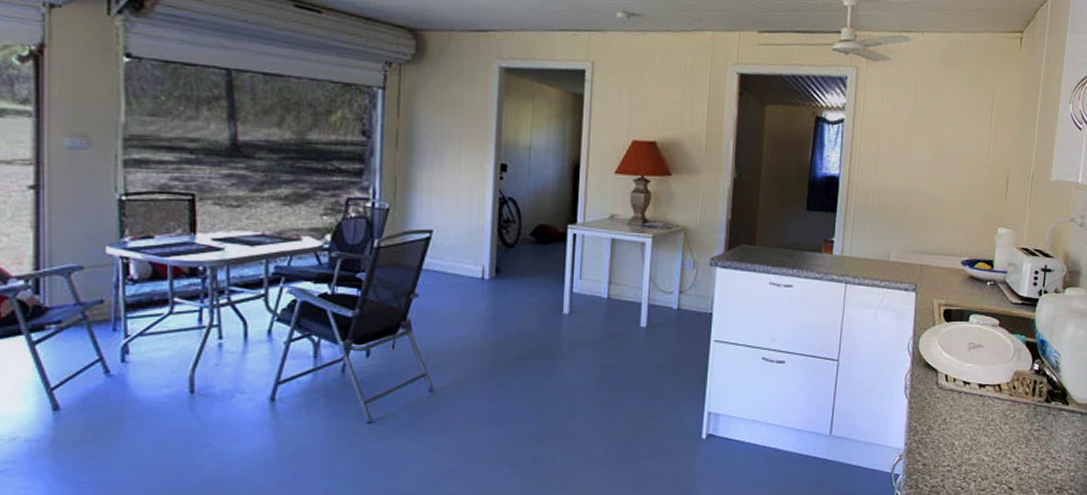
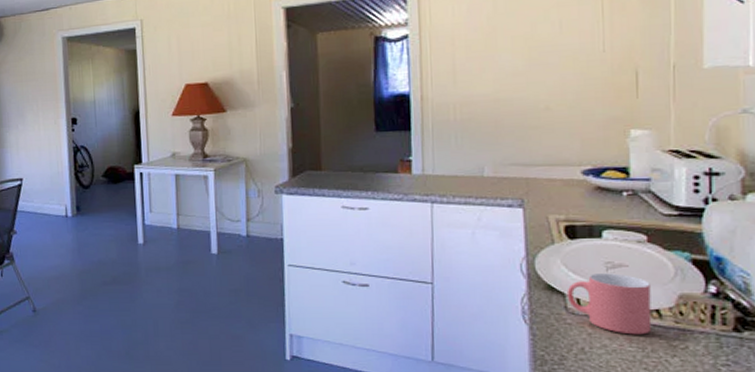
mug: none [939,353,997,406] -> present [566,273,652,335]

